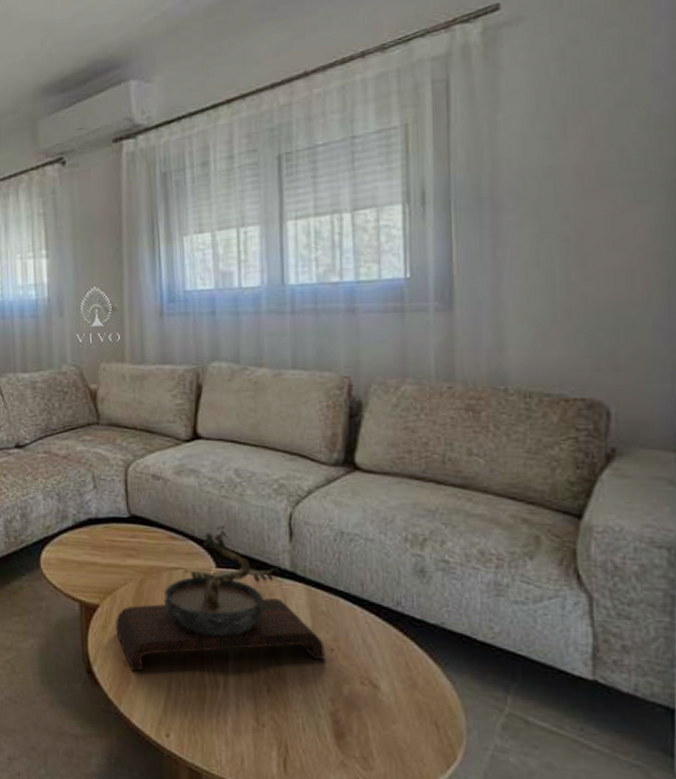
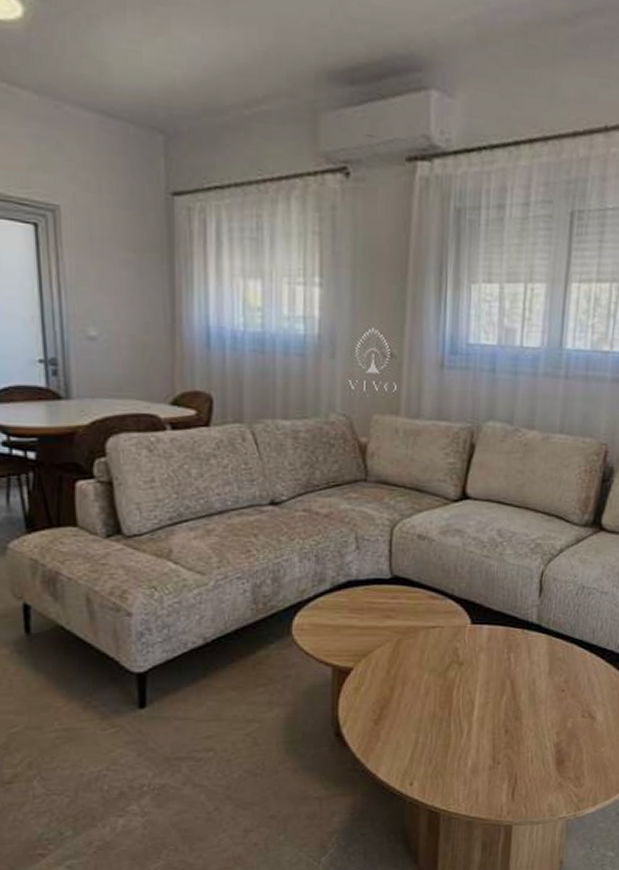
bonsai tree: present [115,525,325,671] -> none [368,583,557,729]

